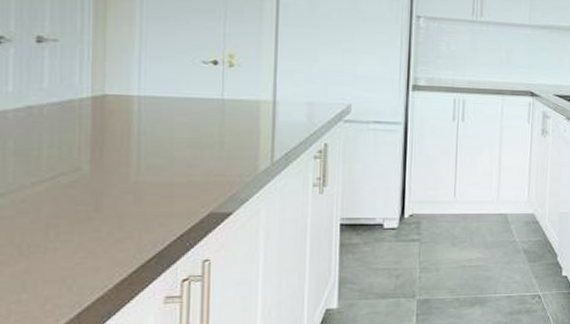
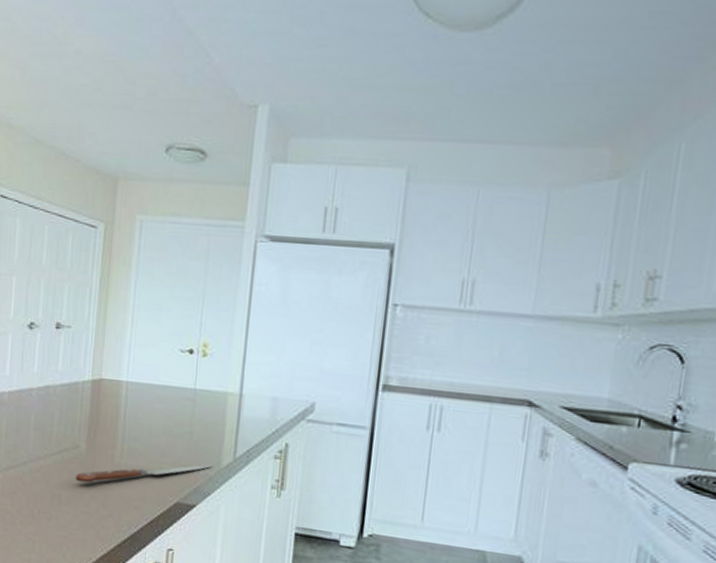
kitchen knife: none [78,172,249,207] -> present [76,464,213,483]

